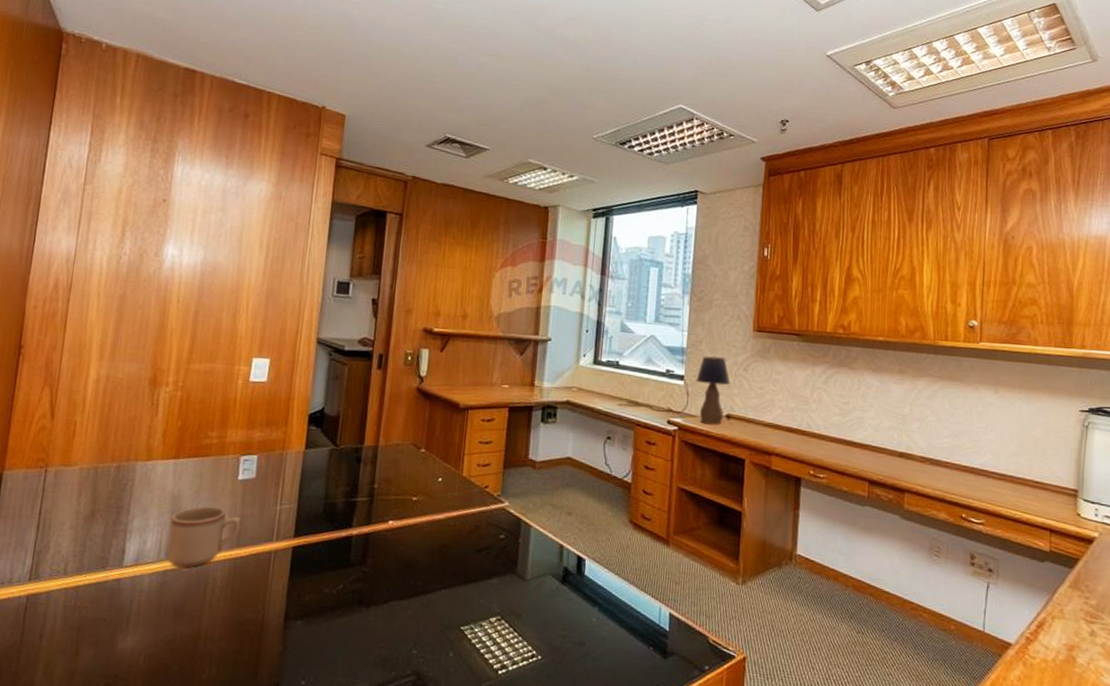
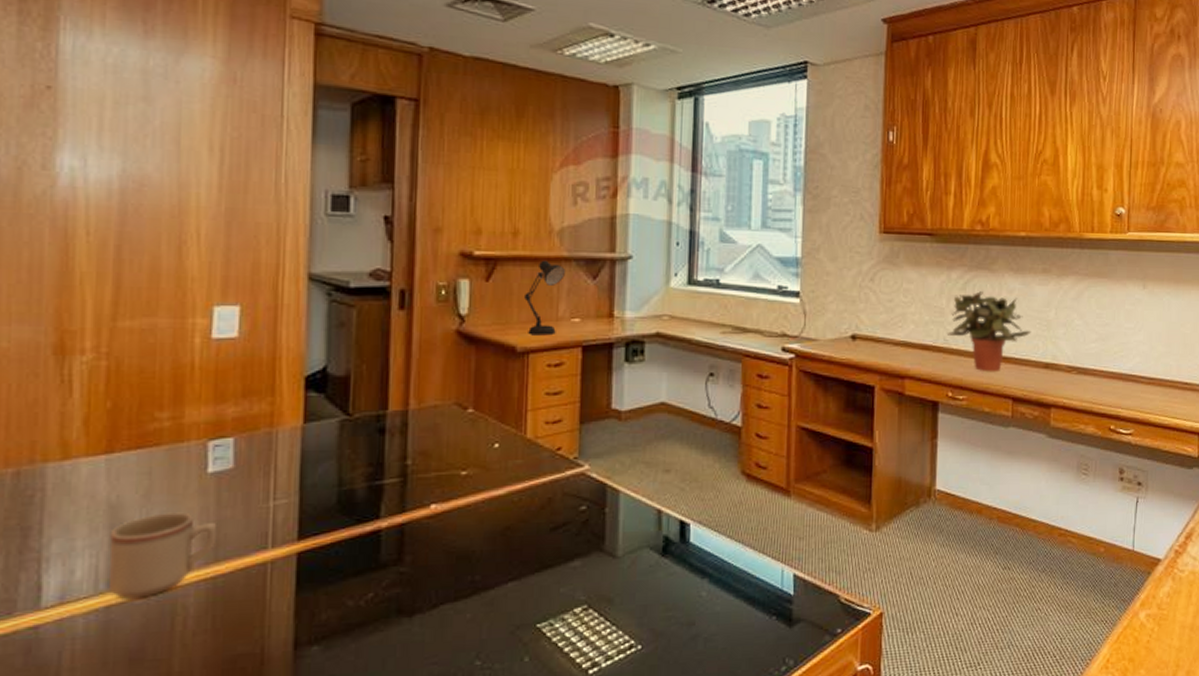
desk lamp: none [468,338,500,397] -> present [524,260,565,336]
table lamp: present [696,356,730,425] -> none [814,265,855,348]
potted plant: none [810,385,887,457] -> present [946,291,1031,372]

